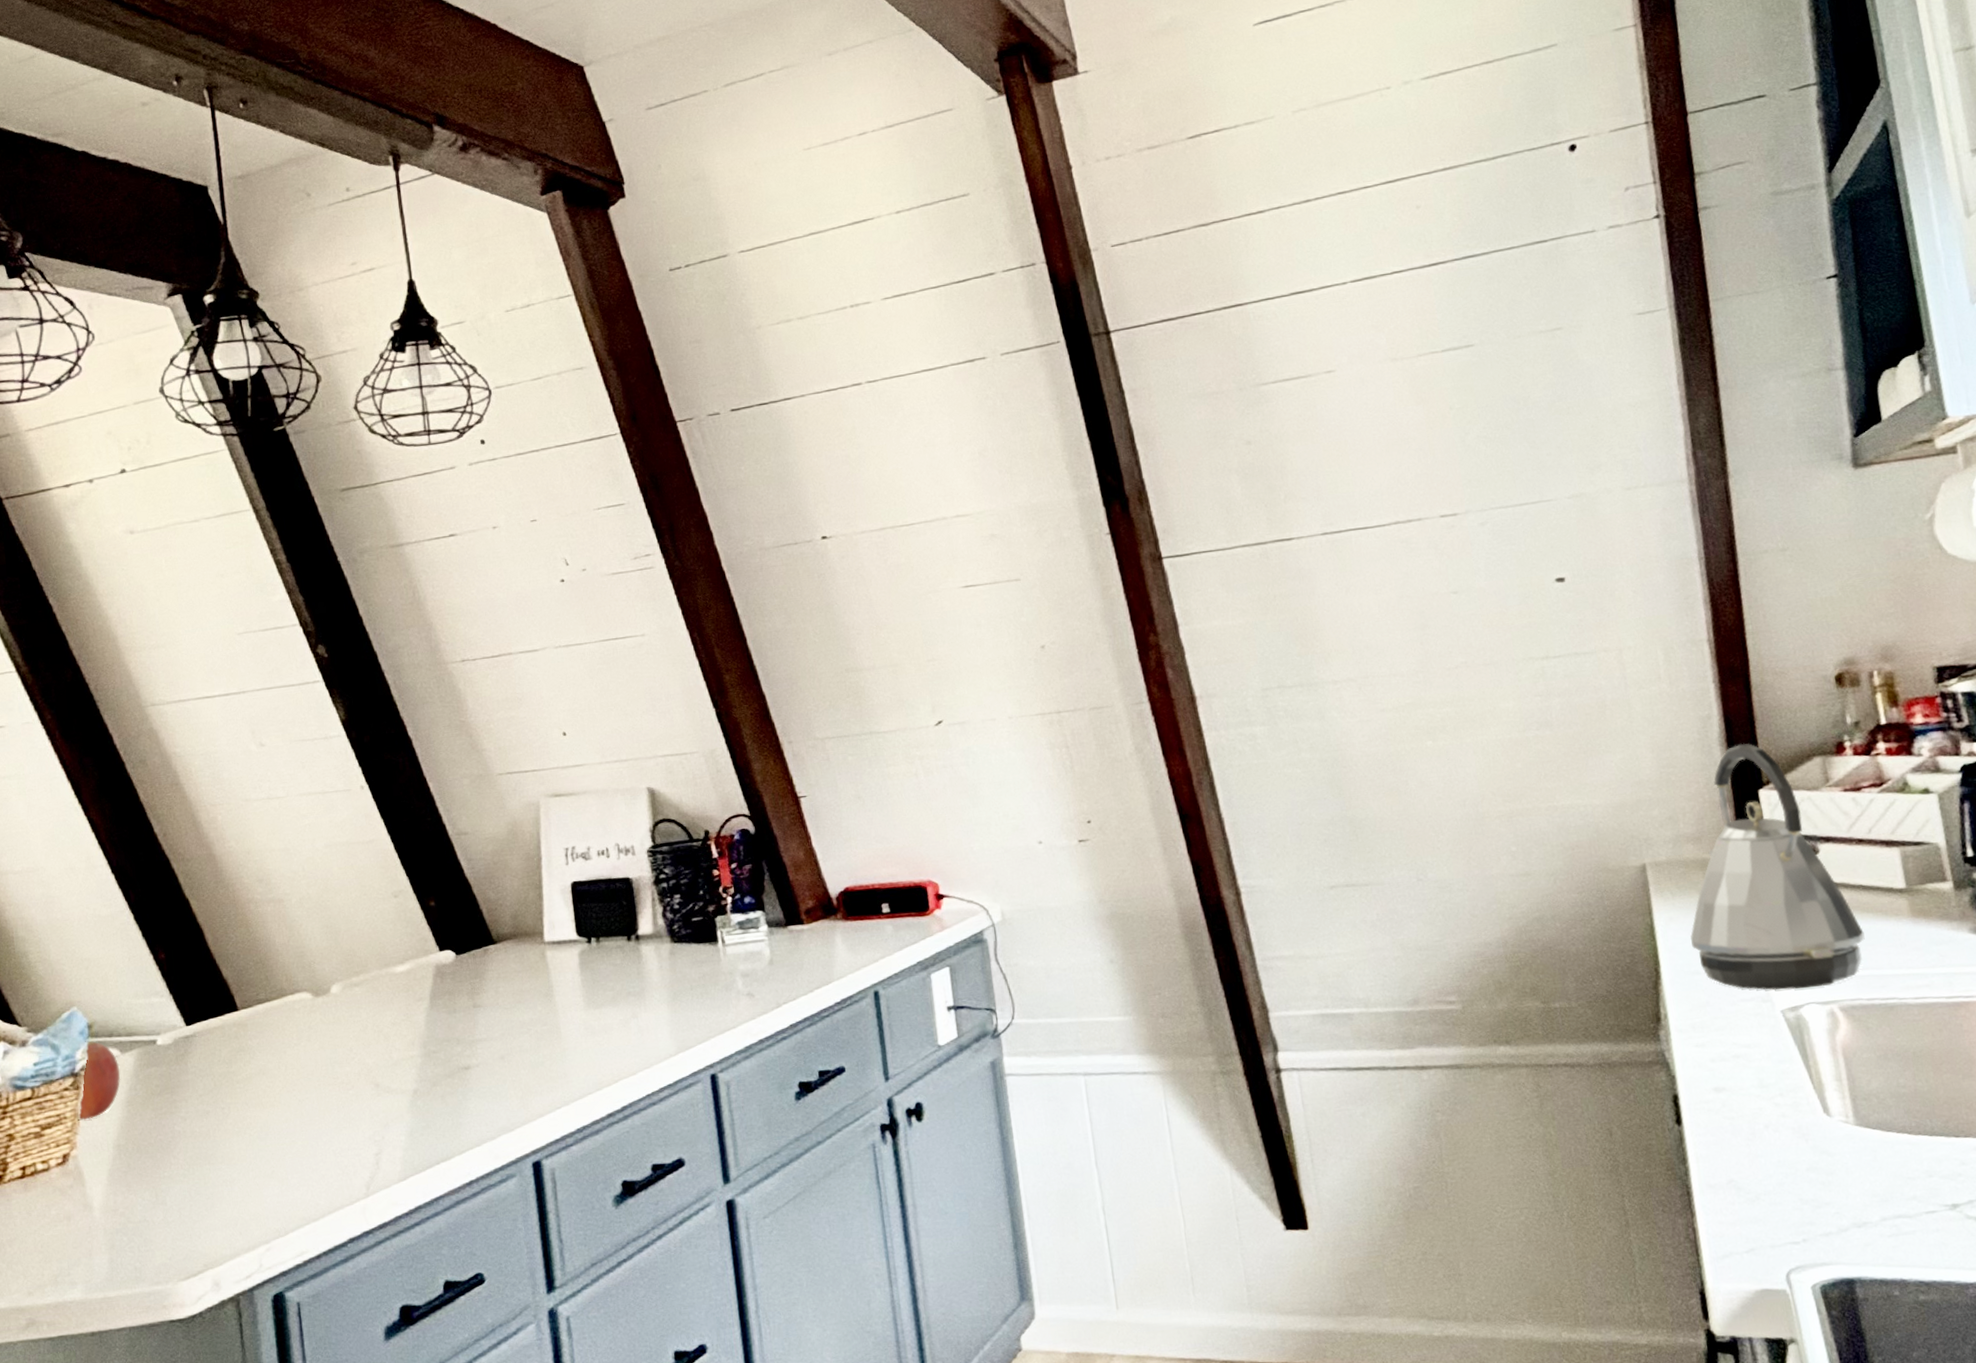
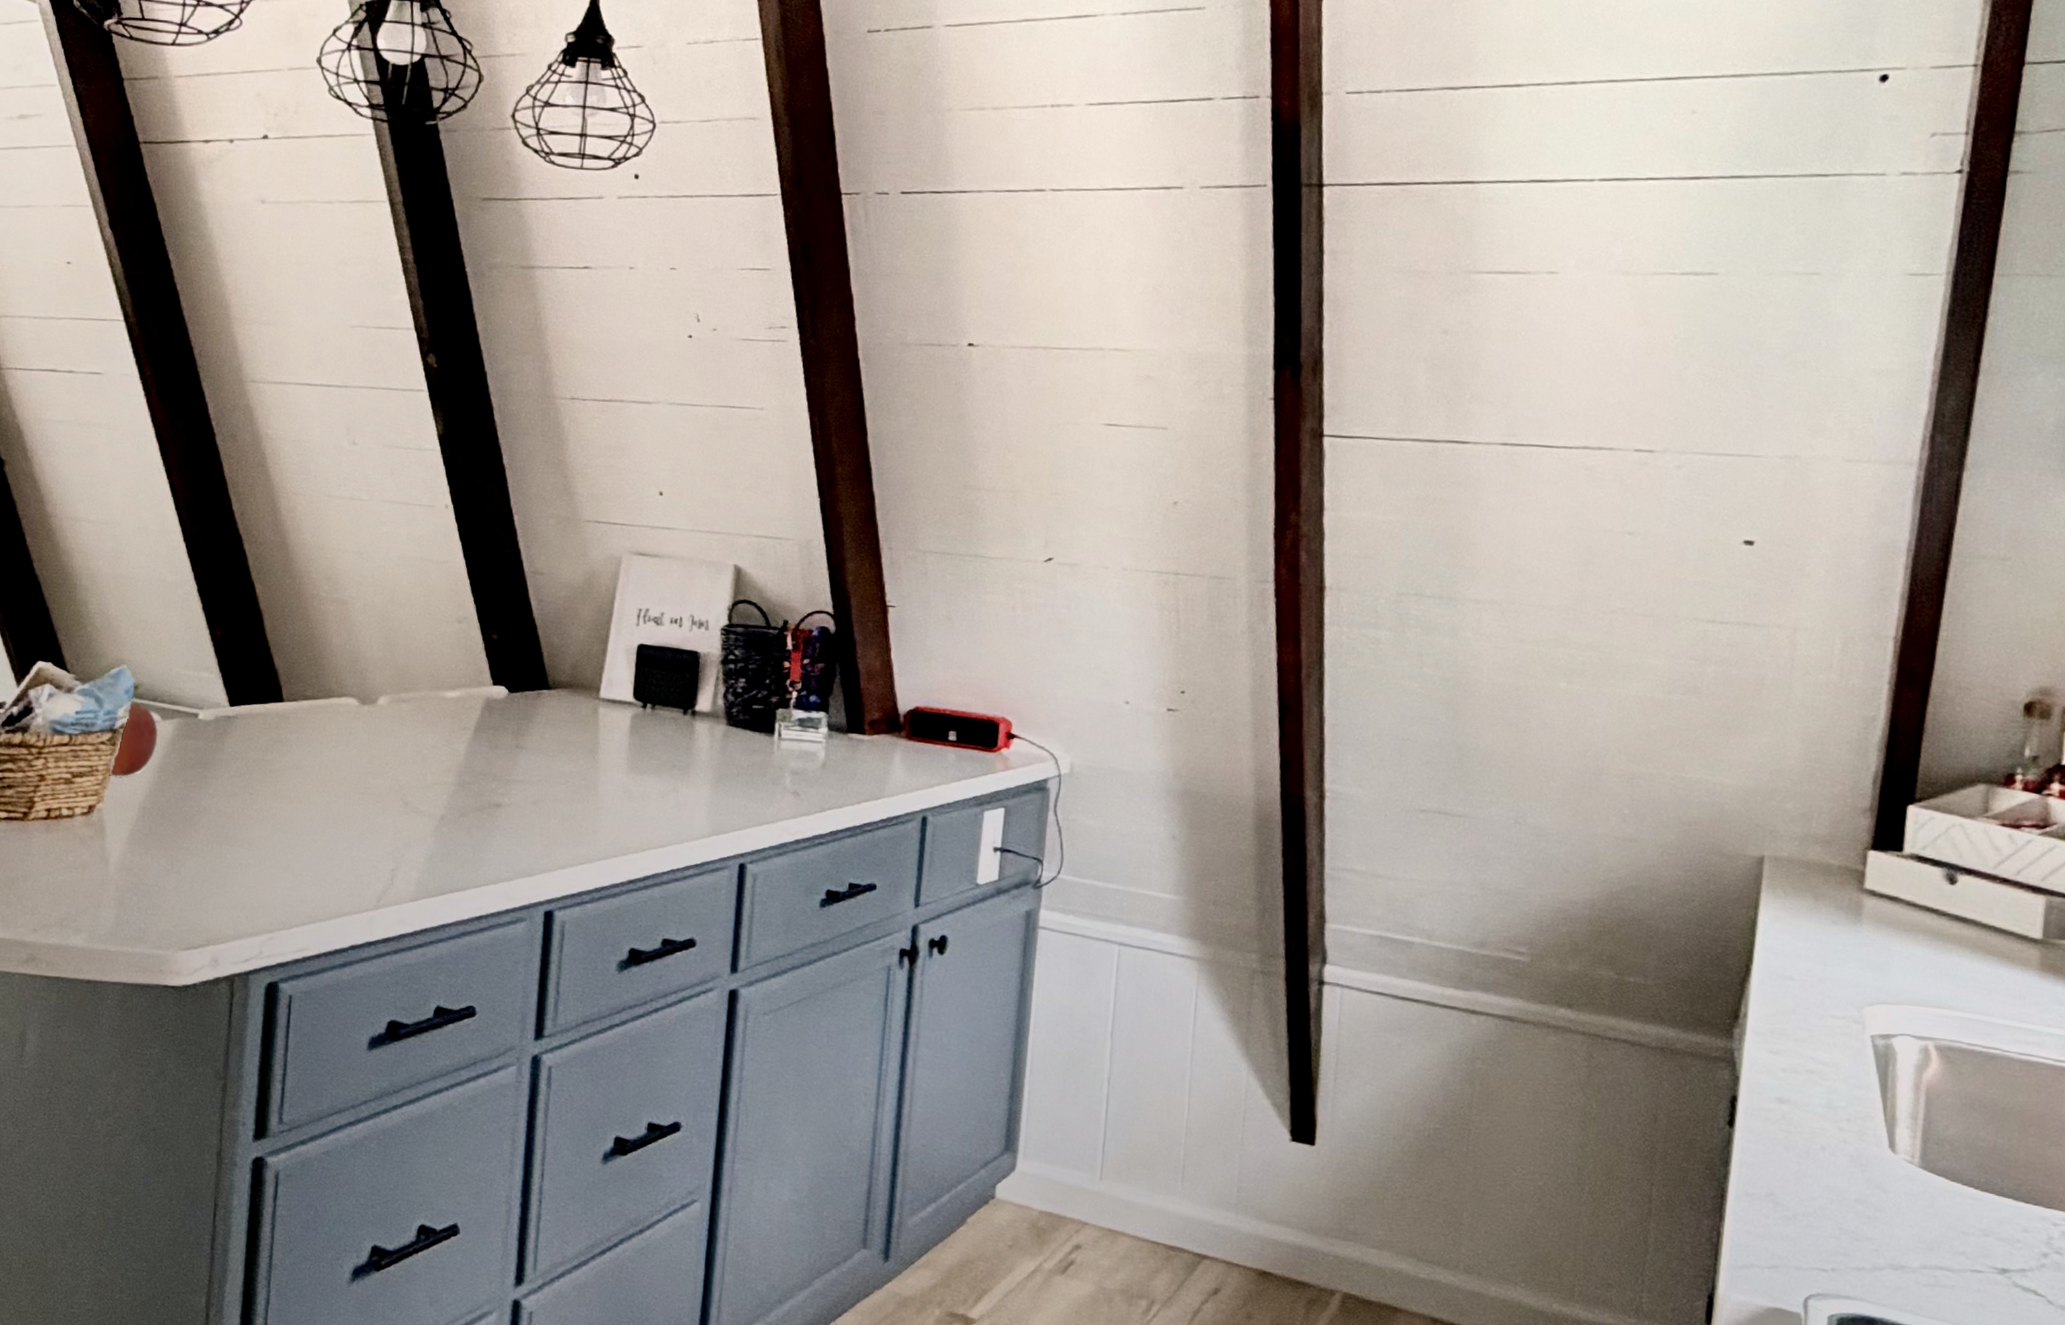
kettle: present [1690,743,1865,991] -> none [1792,753,1983,1021]

